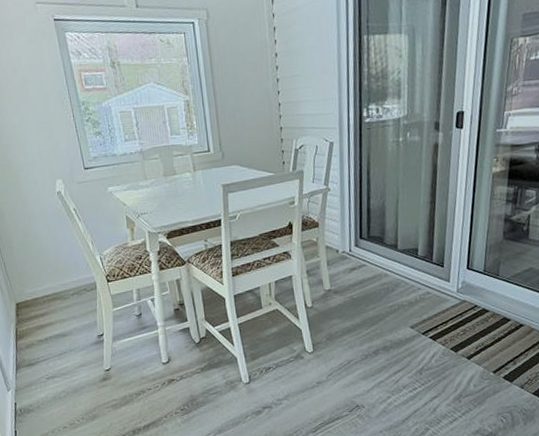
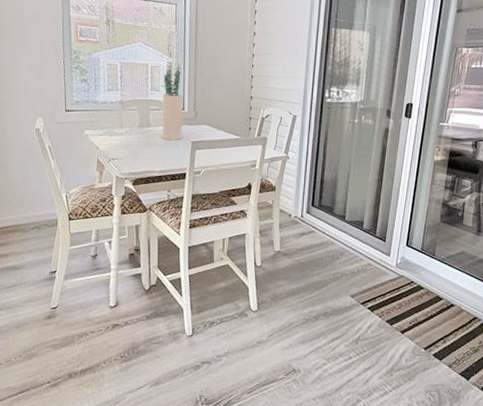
vase: none [182,100,212,187] -> present [162,63,183,141]

